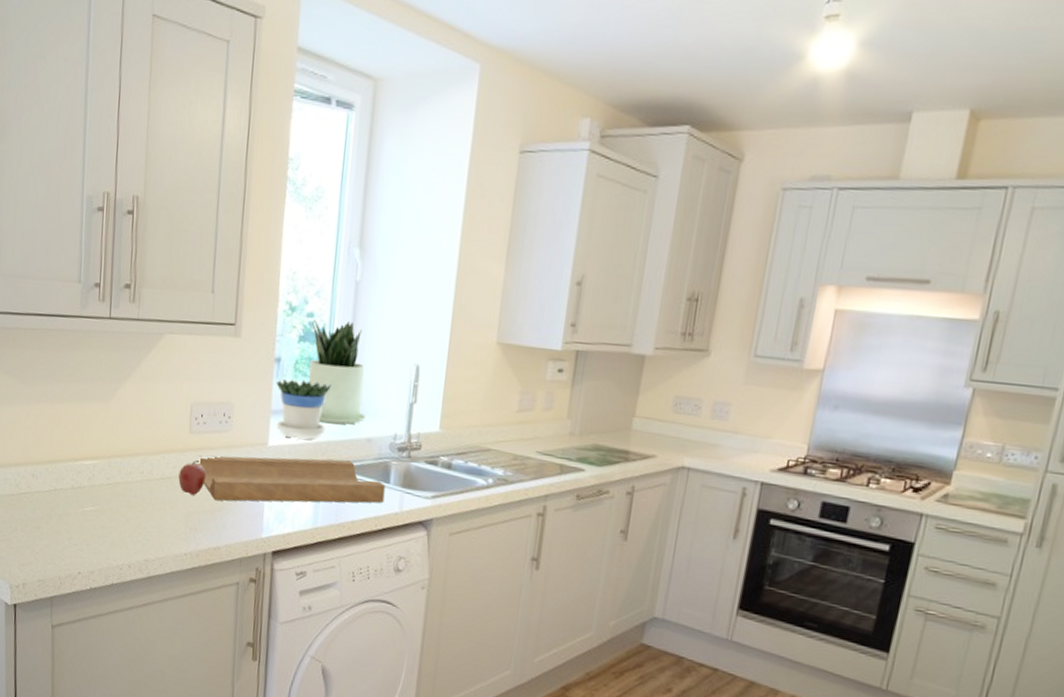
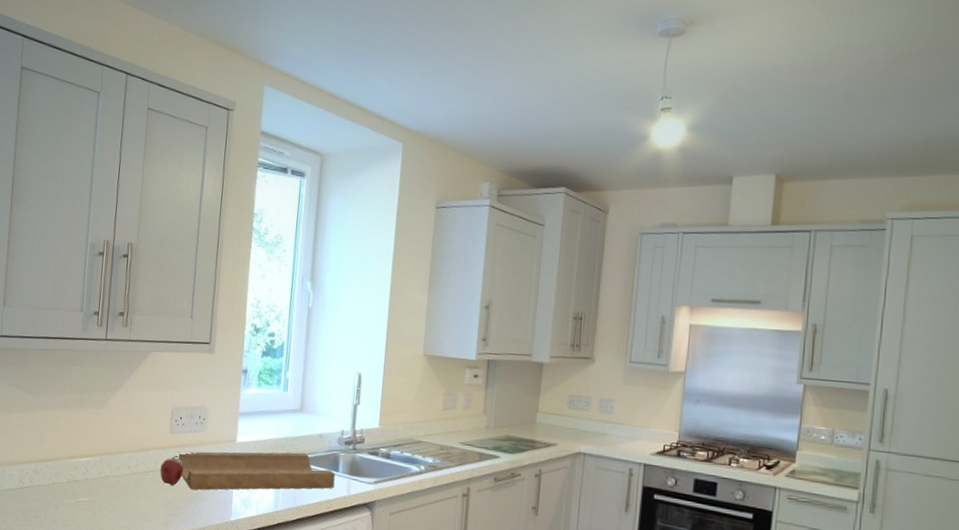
flowerpot: present [276,379,331,440] -> none [243,387,289,437]
planter: present [308,320,366,425] -> none [270,338,318,424]

